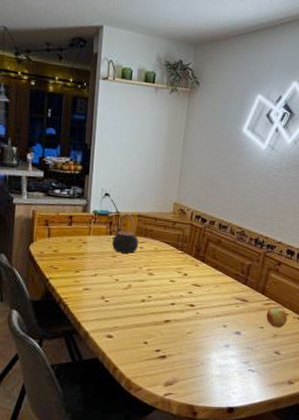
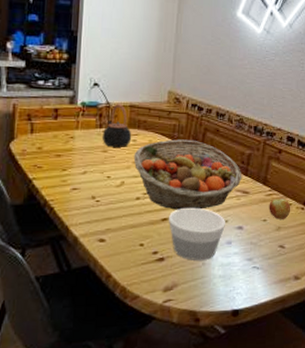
fruit basket: none [140,248,242,314] -> present [133,139,242,210]
bowl: none [171,311,224,360] -> present [169,207,225,260]

